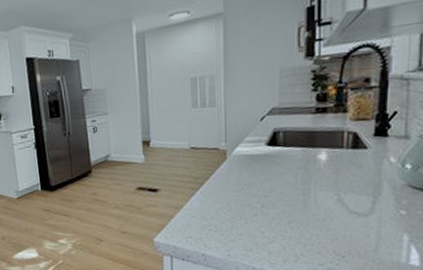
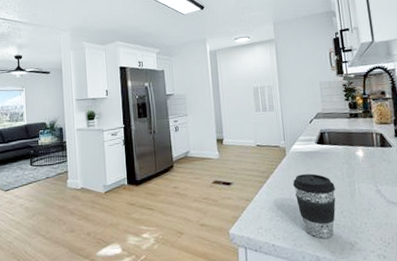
coffee cup: none [231,180,284,250] -> present [292,173,336,239]

